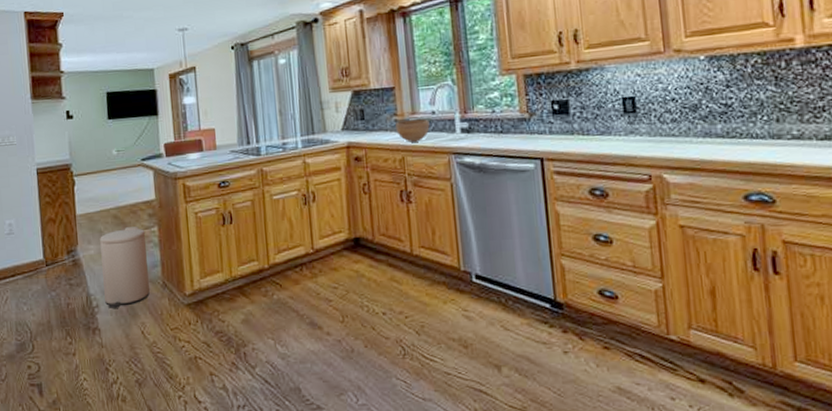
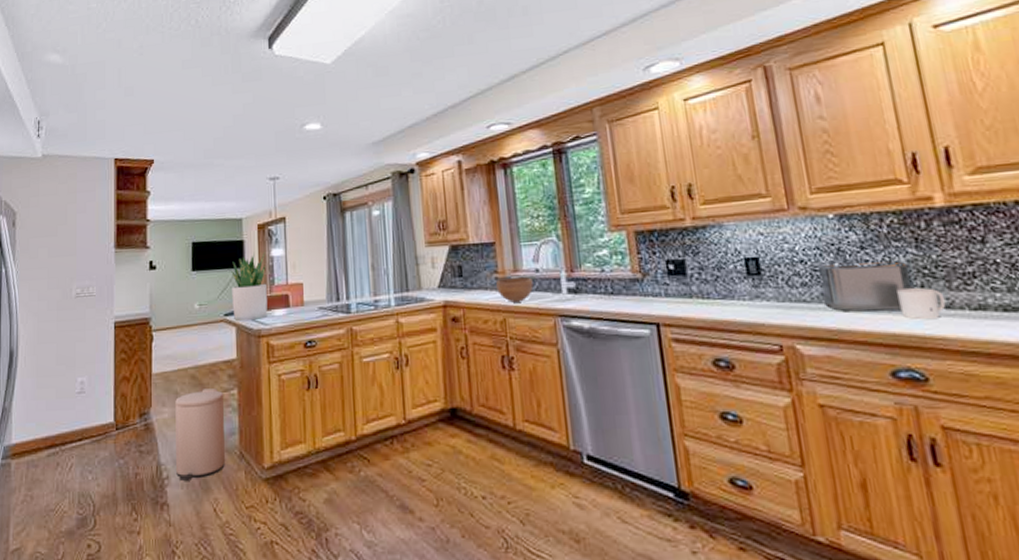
planter: none [146,100,183,166] -> present [231,252,268,322]
toaster: none [688,99,769,145] -> present [818,262,913,313]
mug: none [755,121,797,150] -> present [897,288,946,320]

